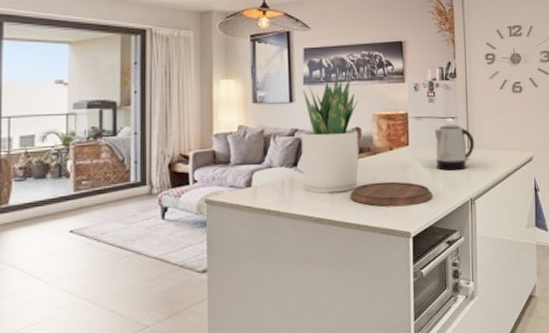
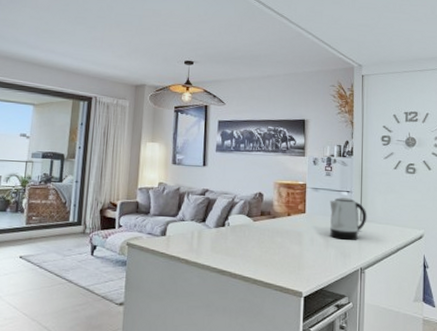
planter: present [301,76,359,194] -> none [209,146,263,249]
cutting board: present [350,181,433,207] -> none [249,243,325,268]

